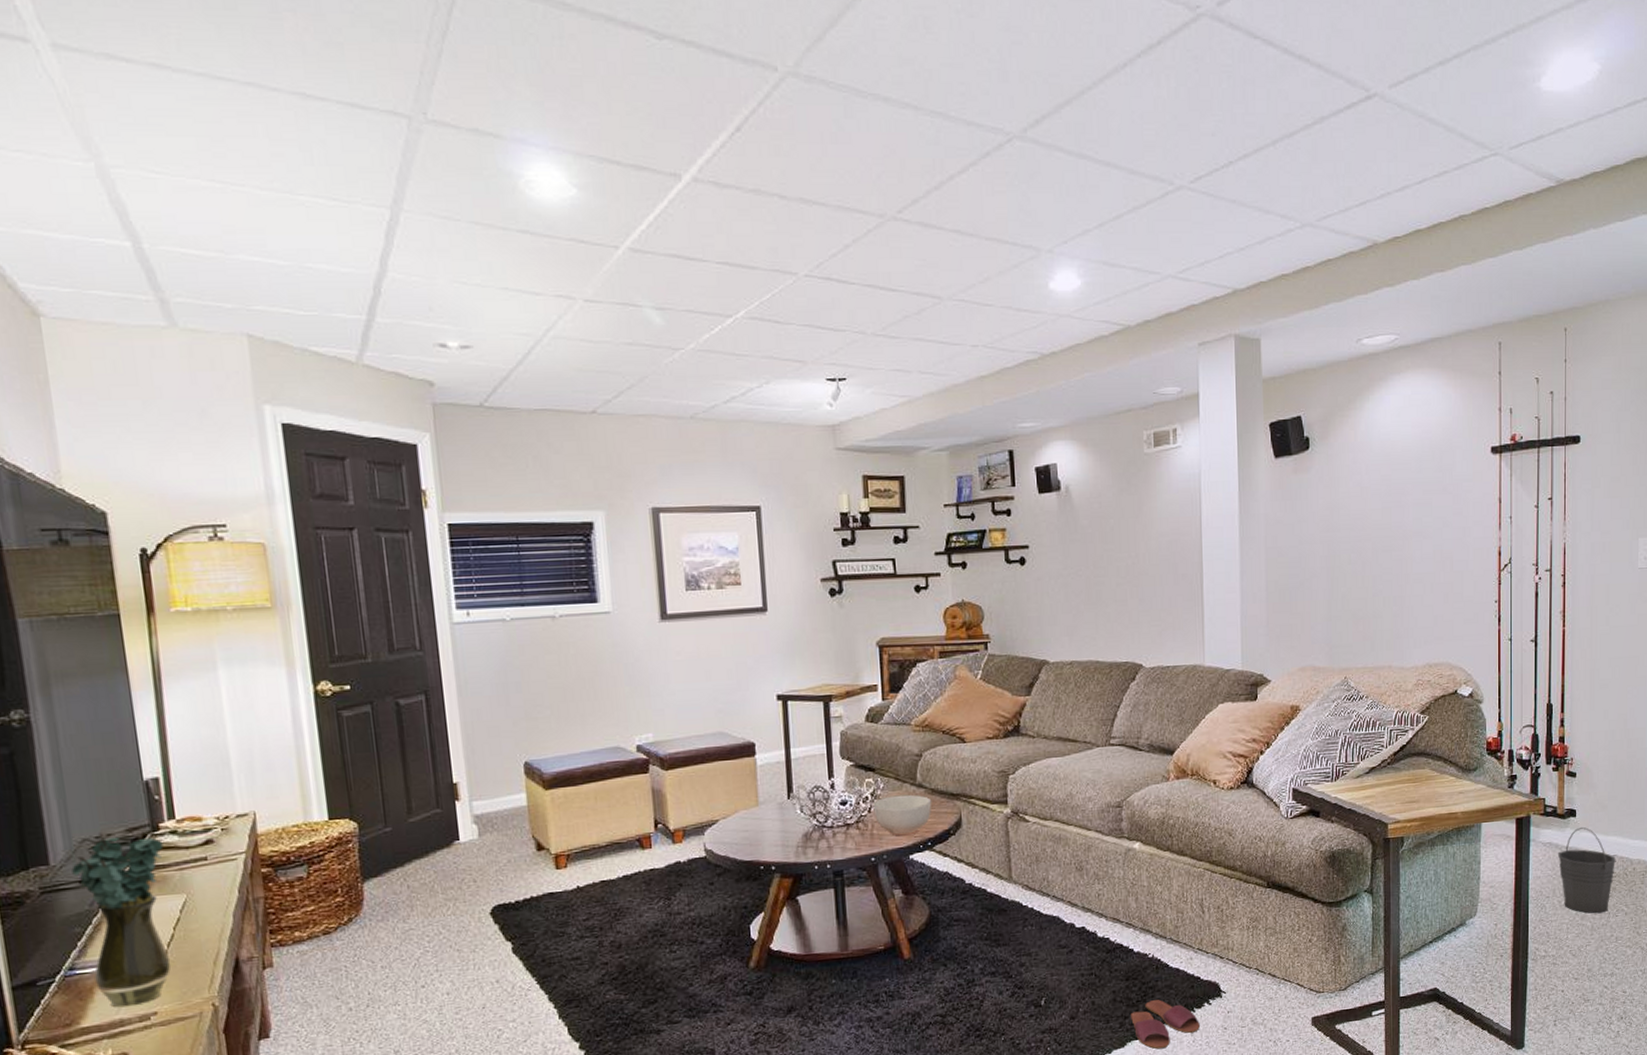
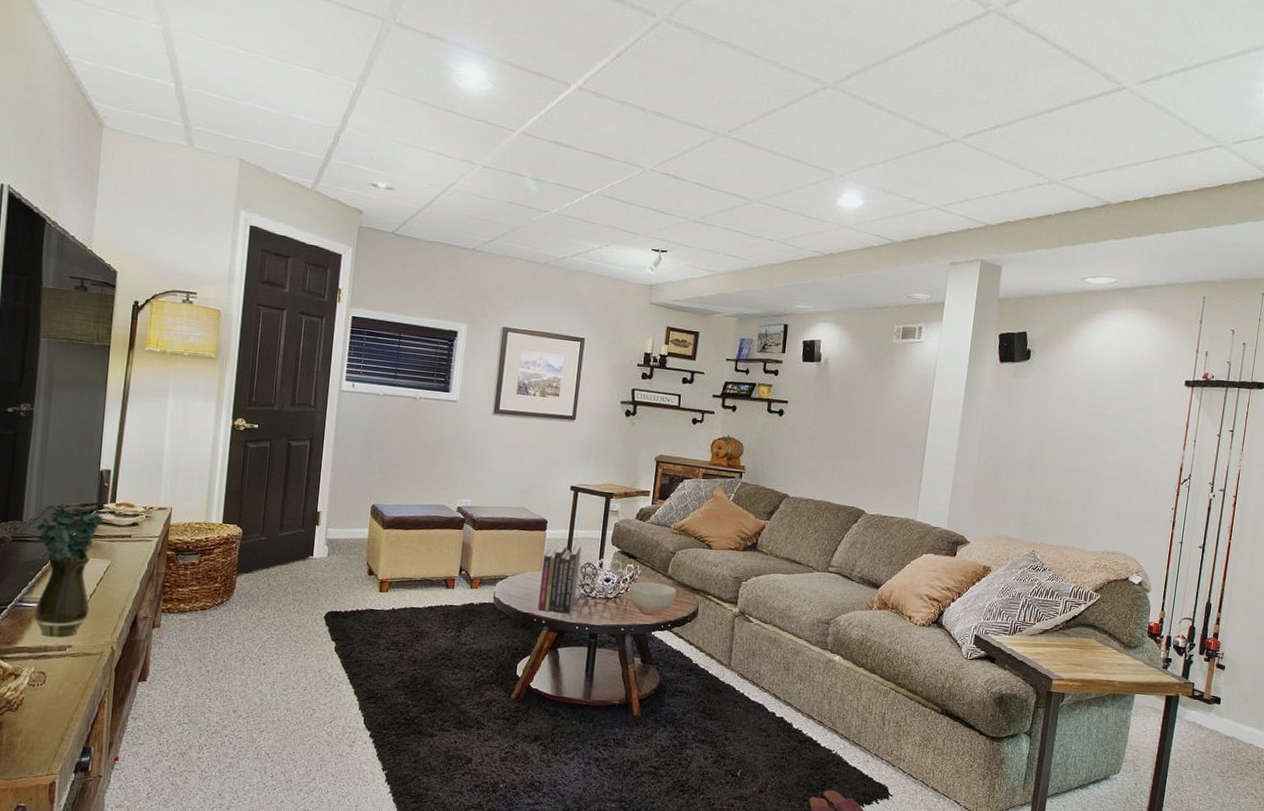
books: none [758,768,809,855] -> present [537,544,581,614]
bucket: present [1557,827,1616,914] -> none [1199,714,1252,793]

